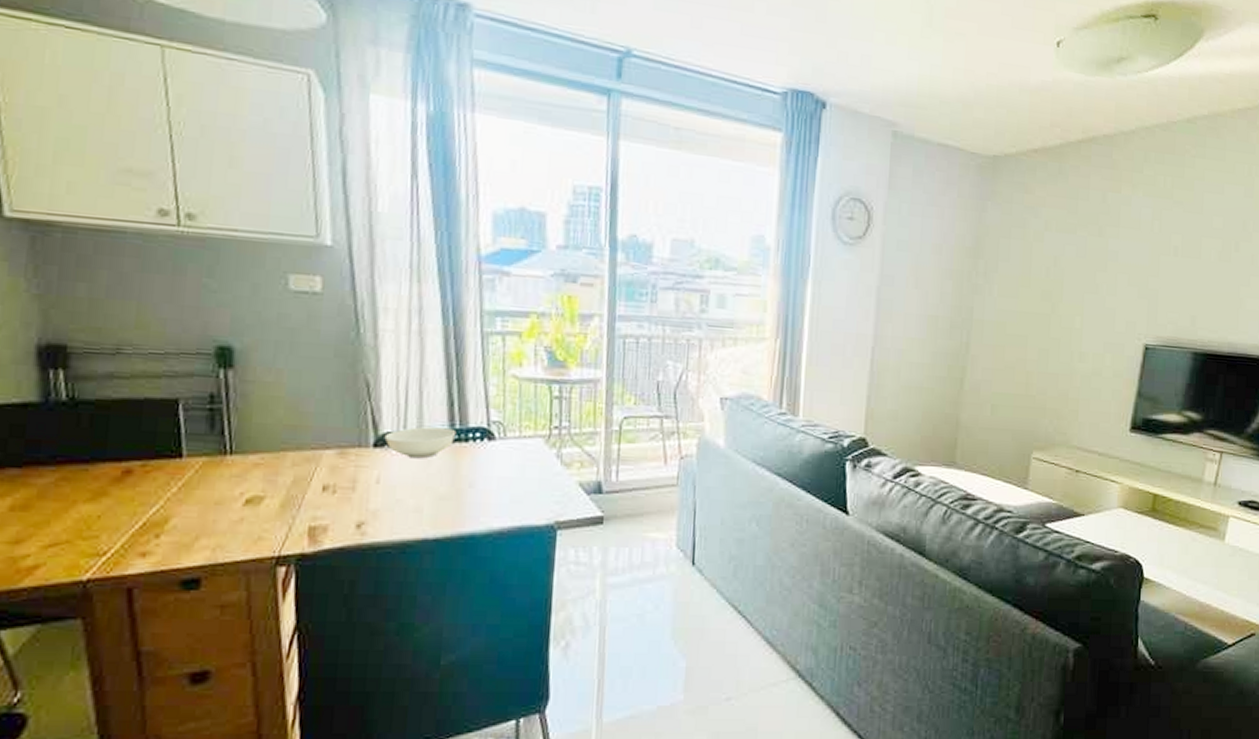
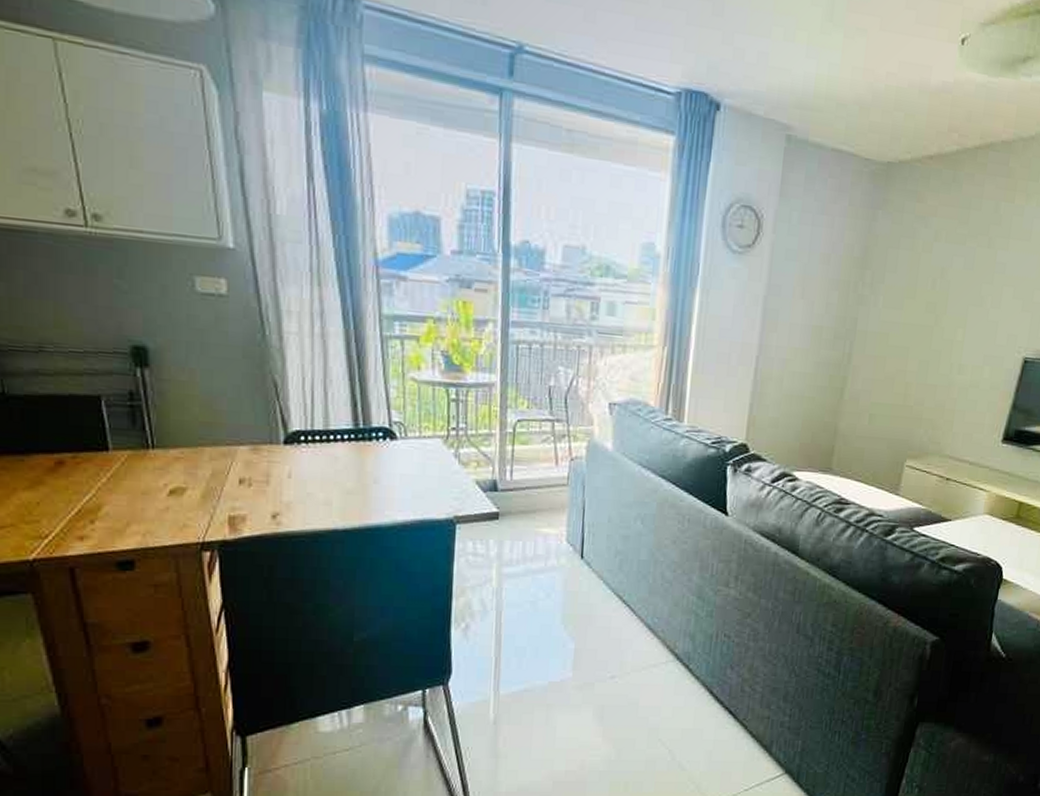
bowl: present [384,427,457,459] -> none [293,426,361,456]

